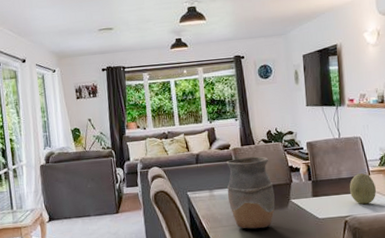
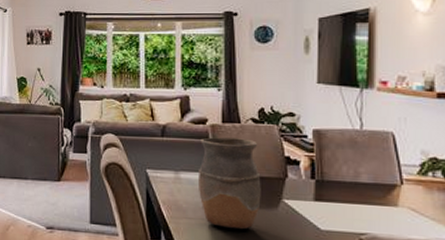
fruit: present [350,173,376,205] -> none [371,180,410,223]

